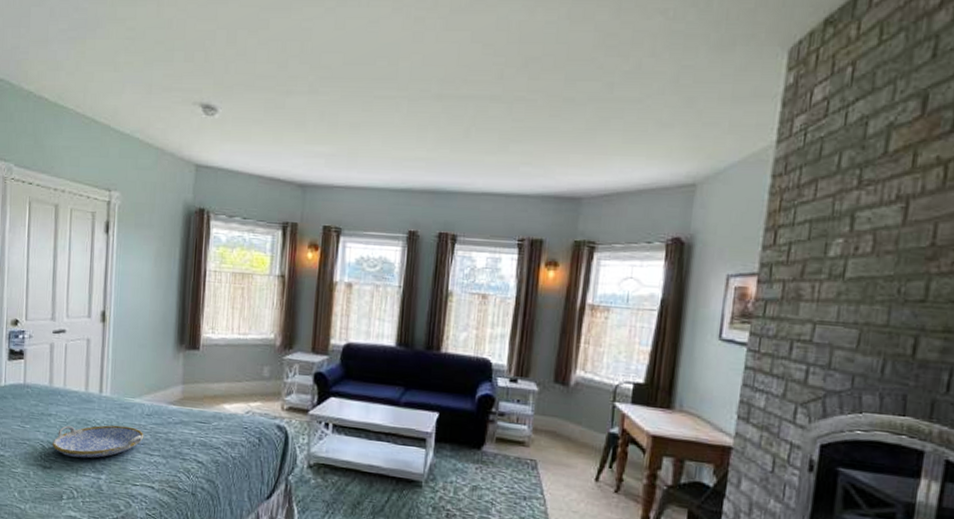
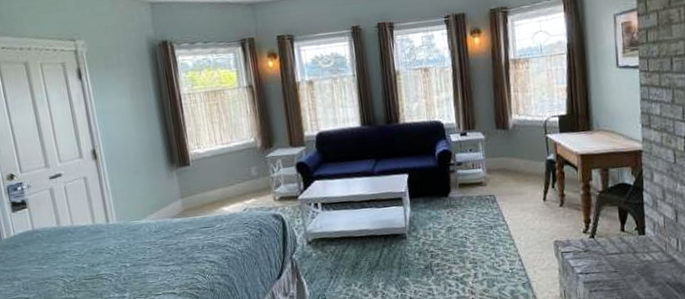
serving tray: present [52,425,144,459] -> none [72,245,157,284]

